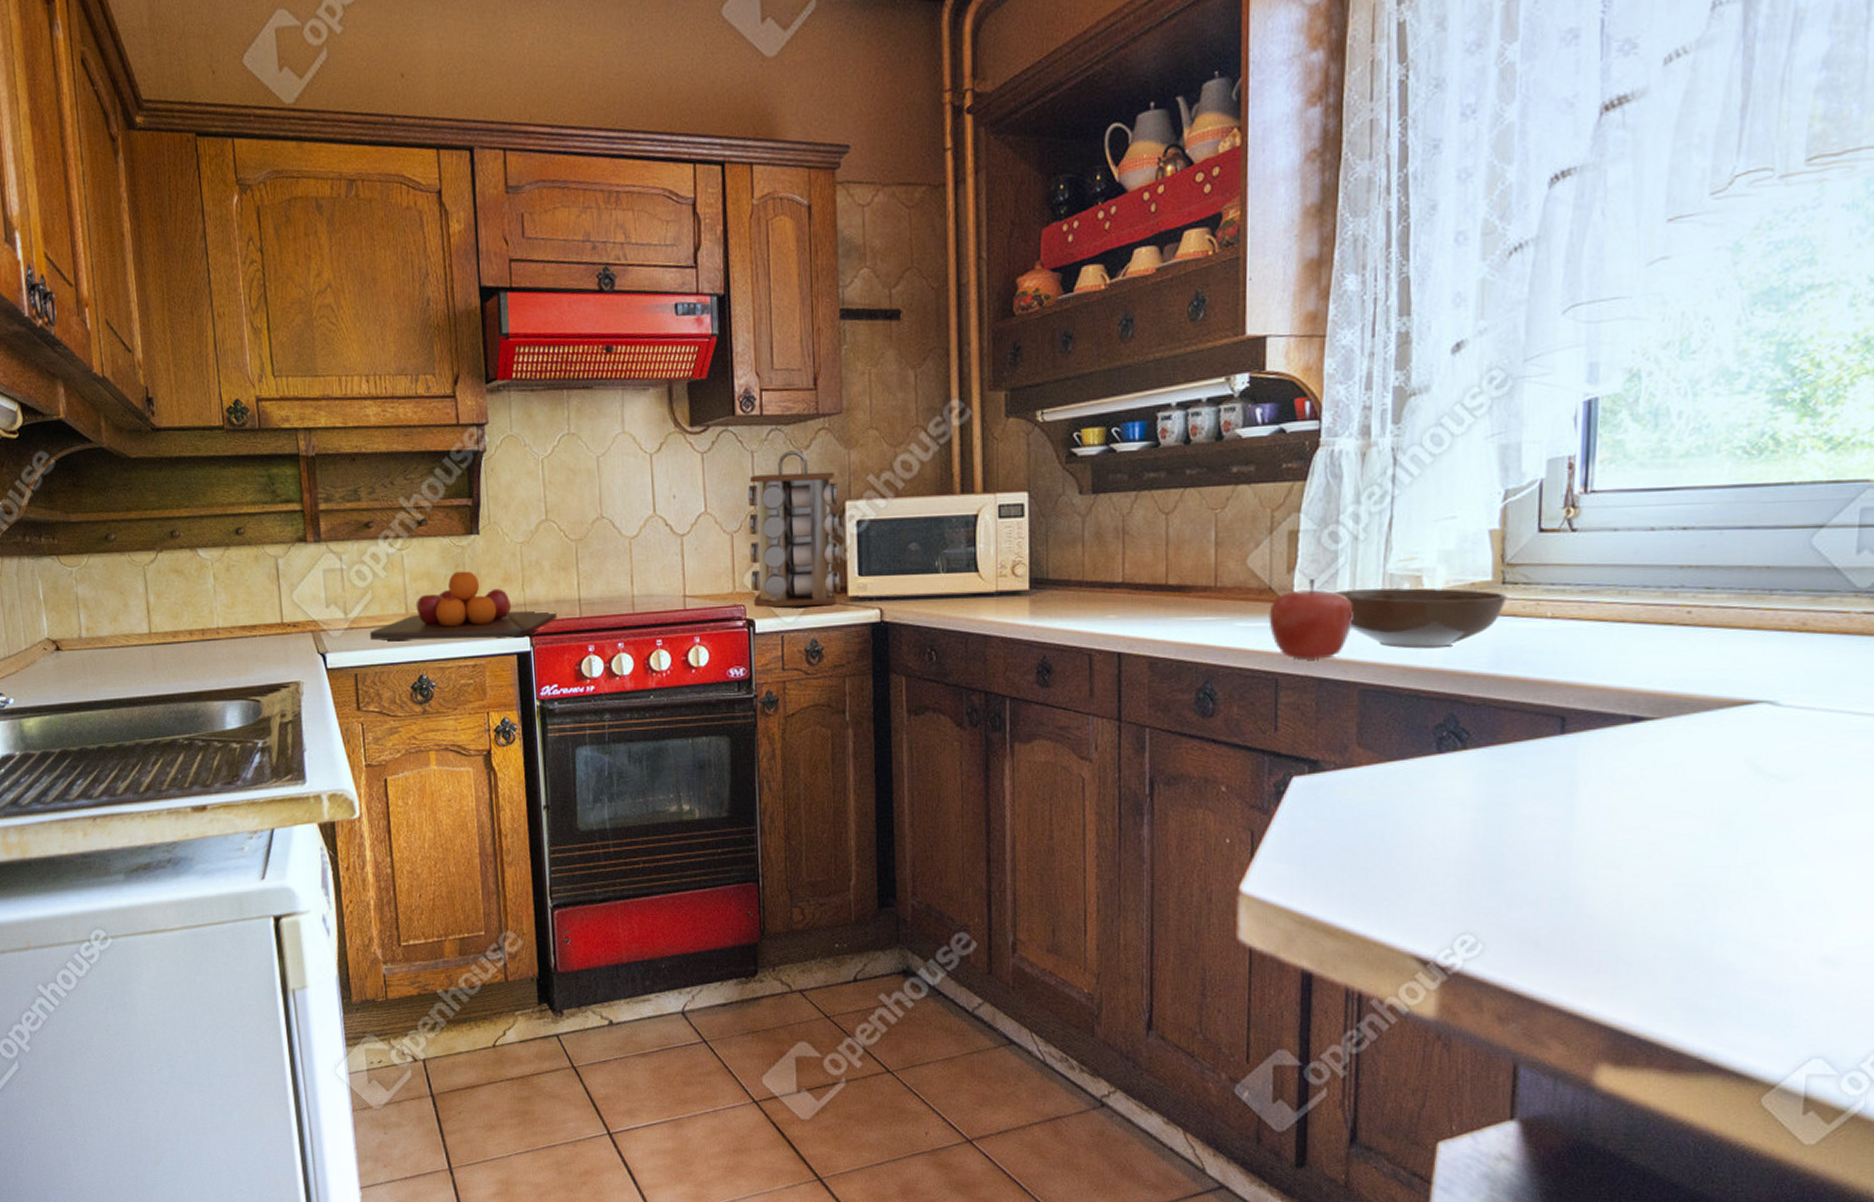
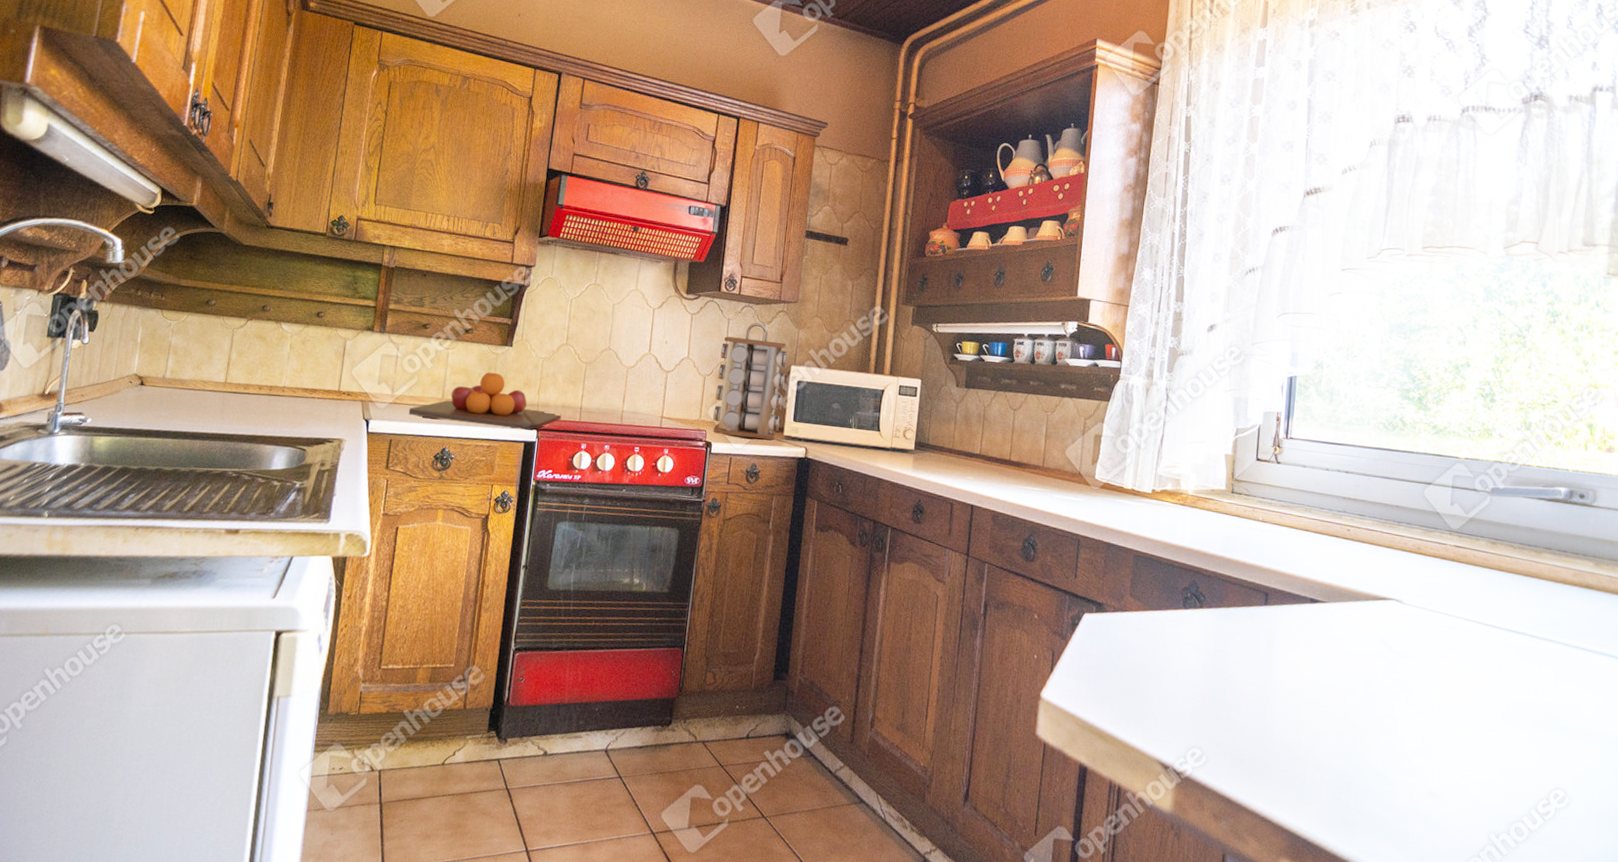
fruit: present [1269,579,1353,660] -> none [1077,471,1134,530]
bowl: present [1334,588,1508,649] -> none [1122,482,1235,533]

